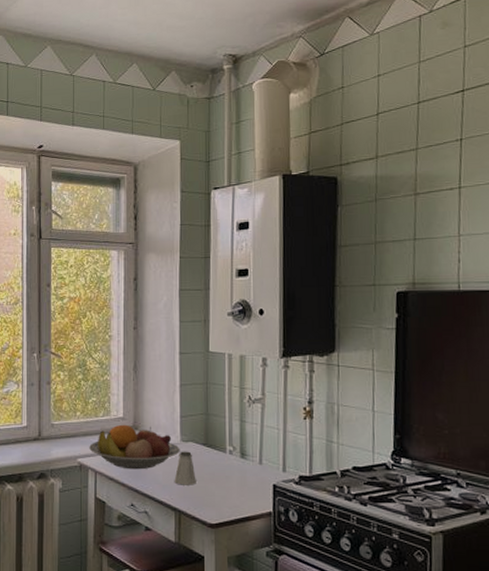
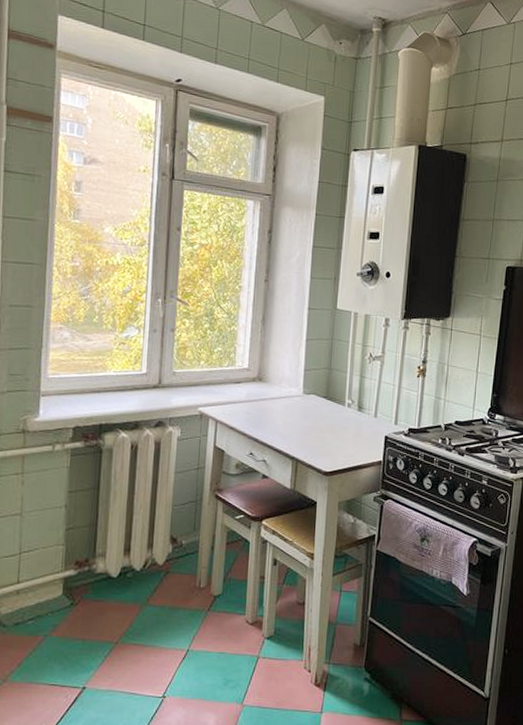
fruit bowl: present [89,424,180,470] -> none [211,375,302,420]
saltshaker: present [174,451,196,485] -> none [294,403,315,436]

